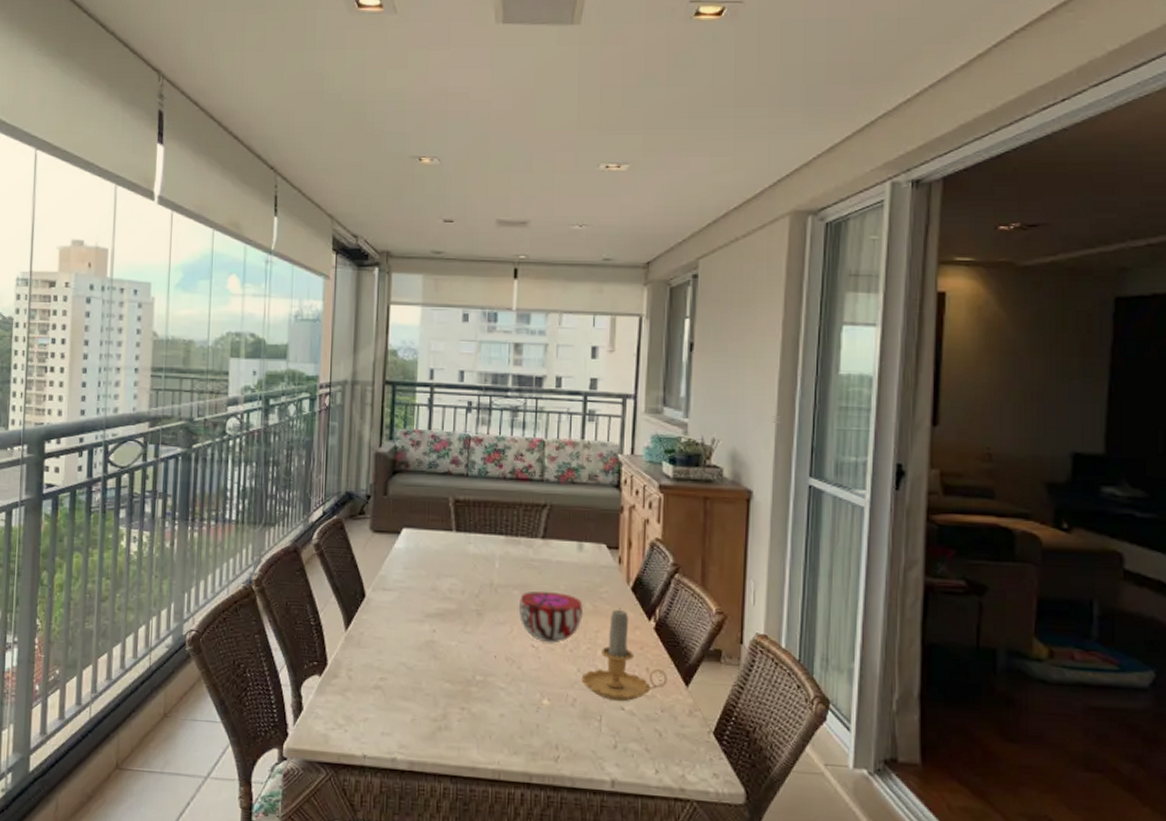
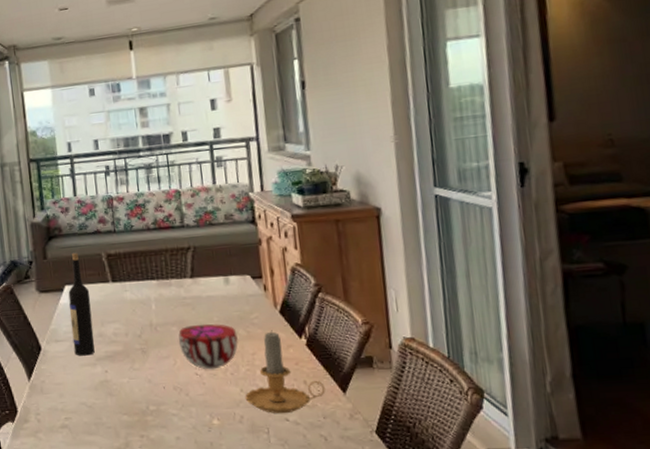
wine bottle: none [402,492,430,610] -> present [68,252,95,356]

